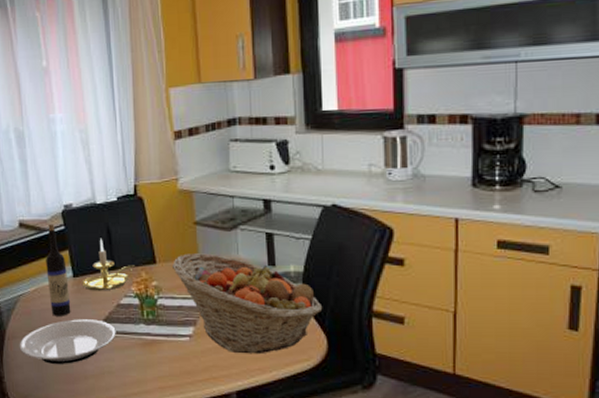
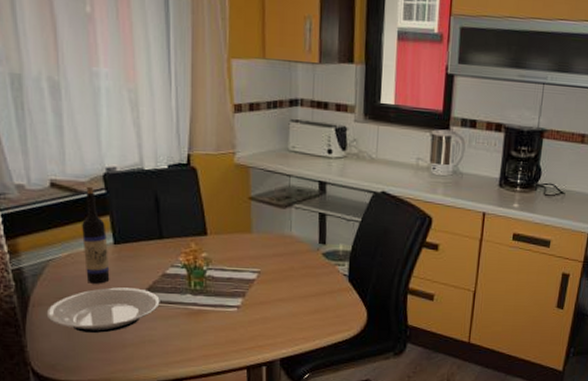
candle holder: present [81,238,135,291] -> none [123,205,184,260]
fruit basket: present [171,253,323,355] -> none [223,227,366,325]

